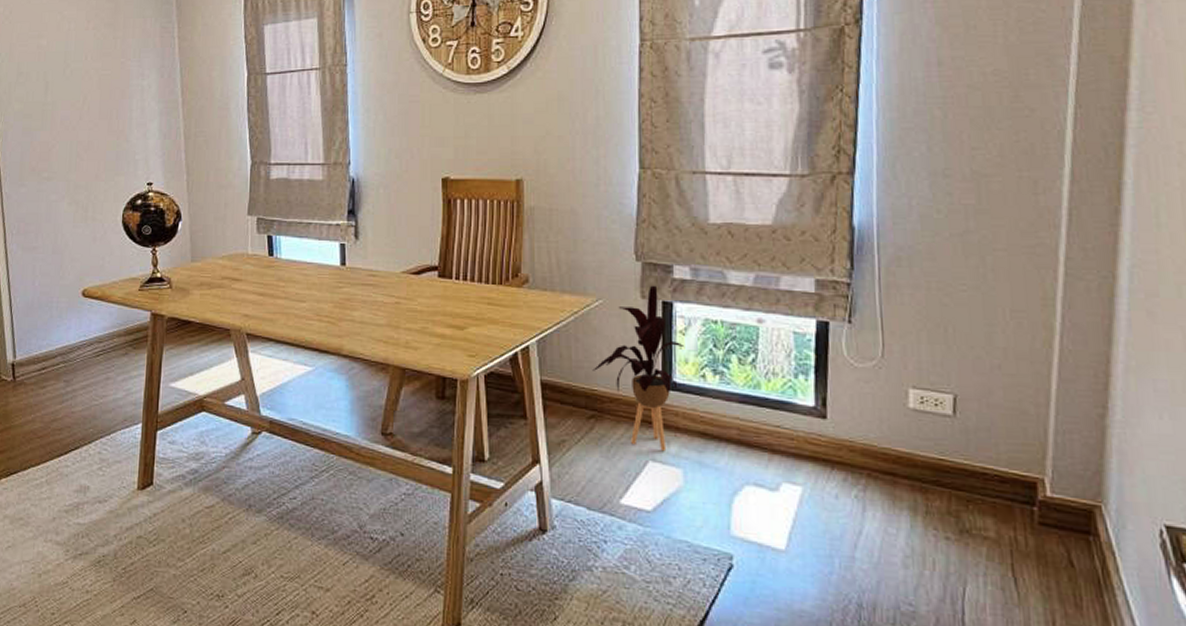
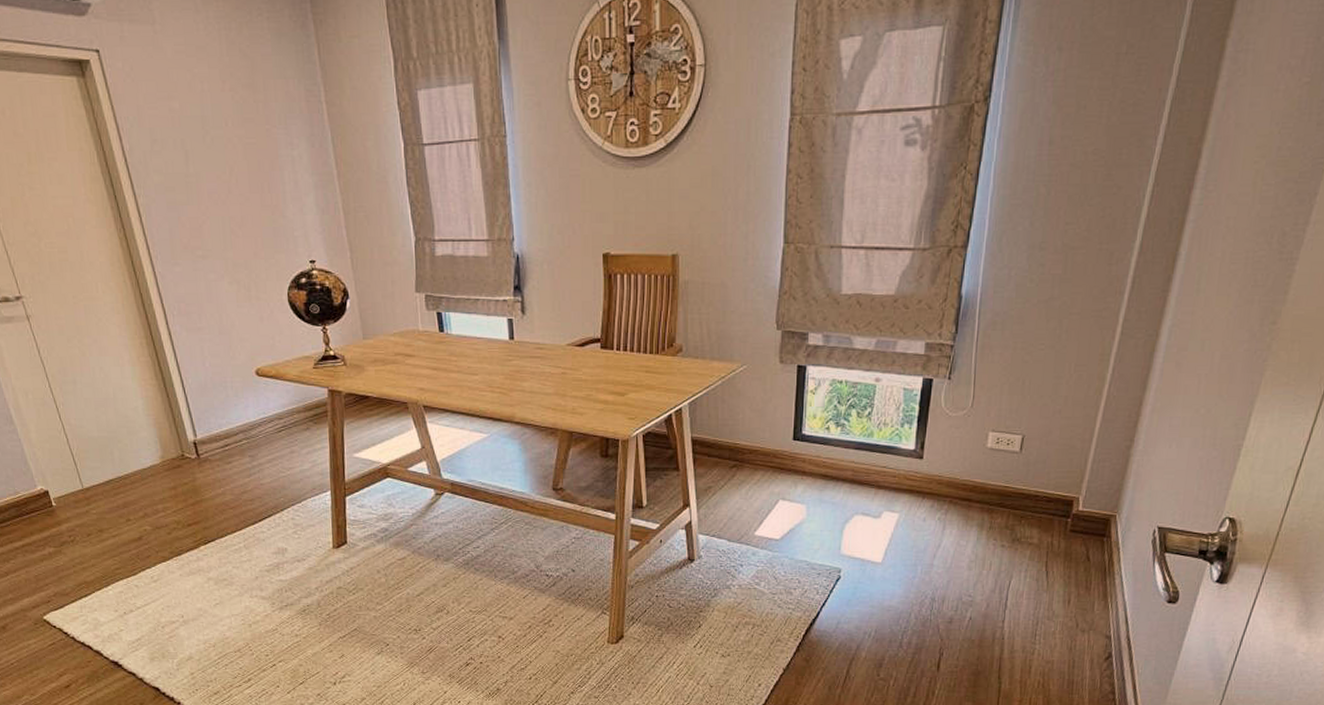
house plant: present [592,285,685,450] -> none [736,351,814,491]

